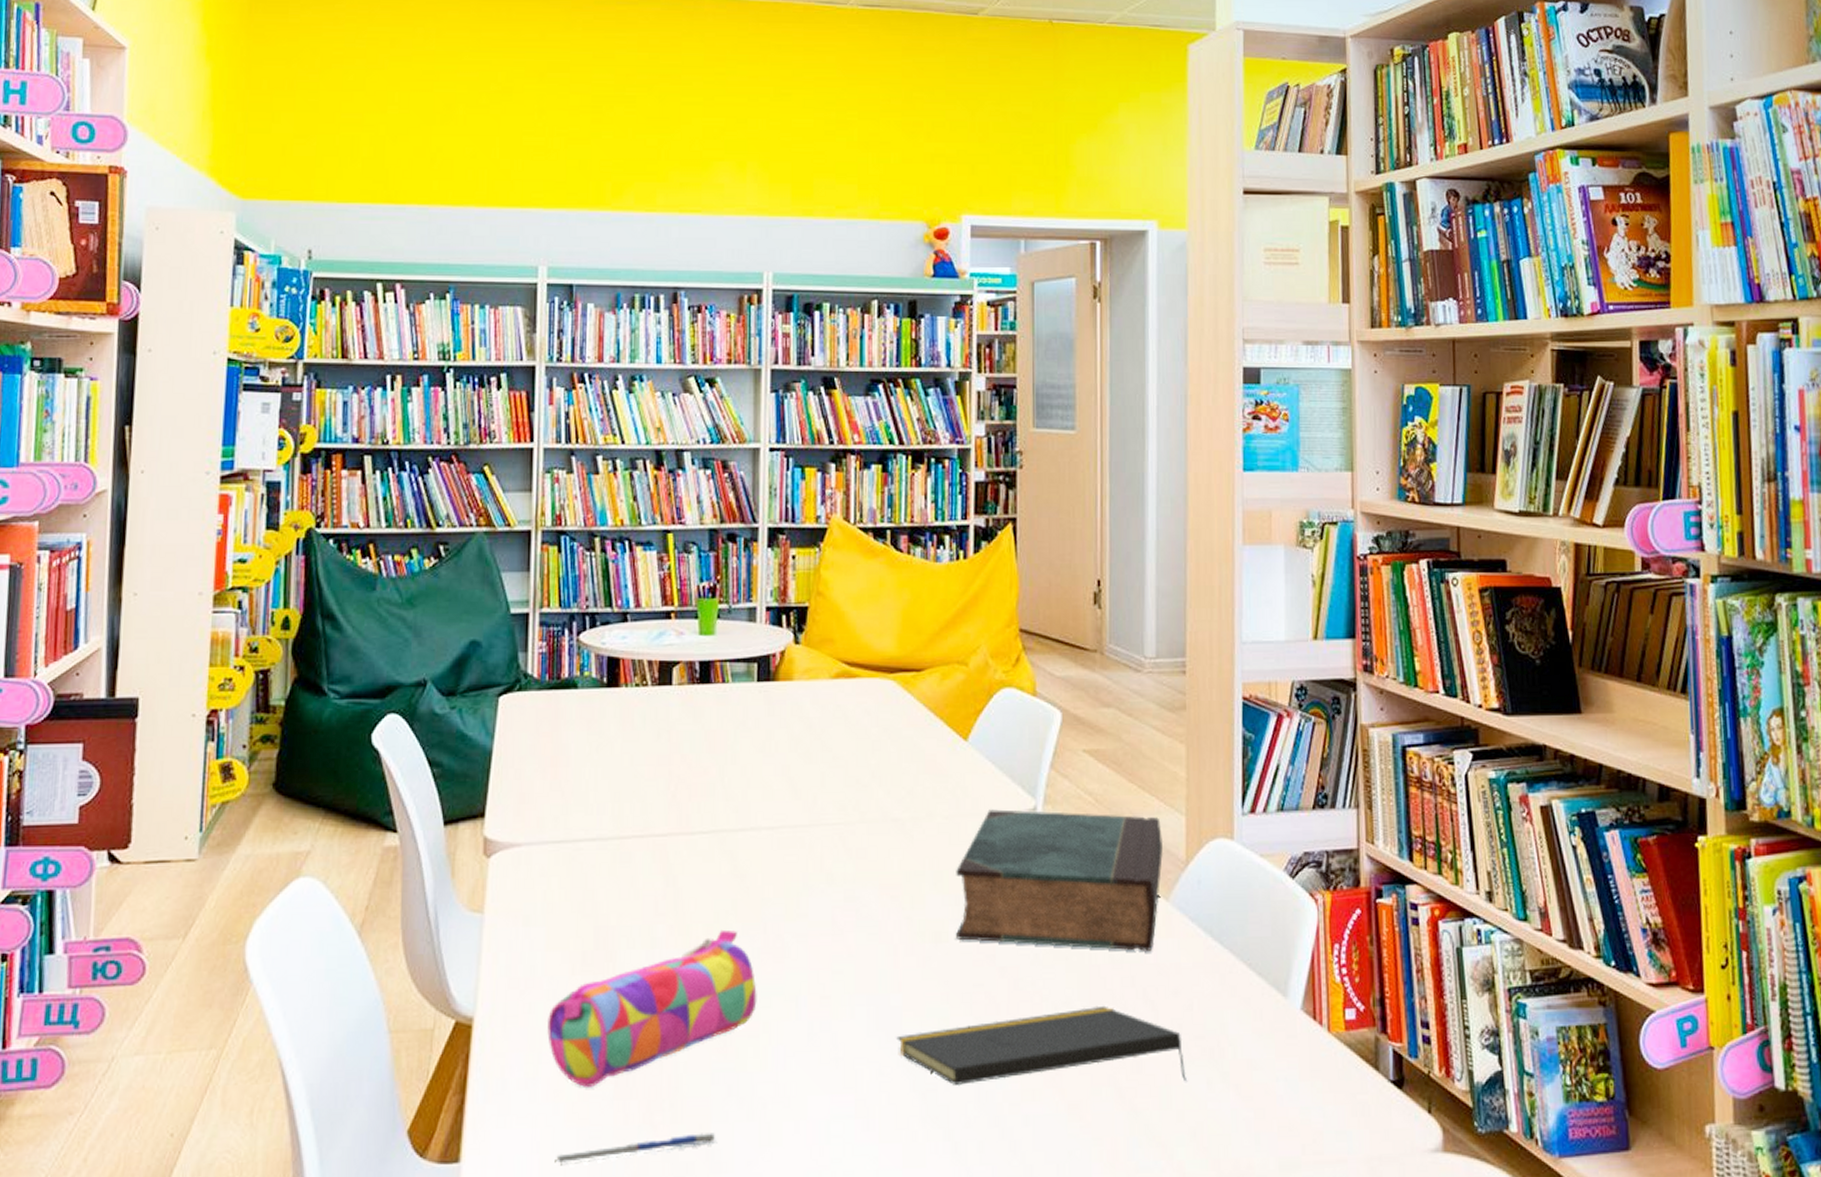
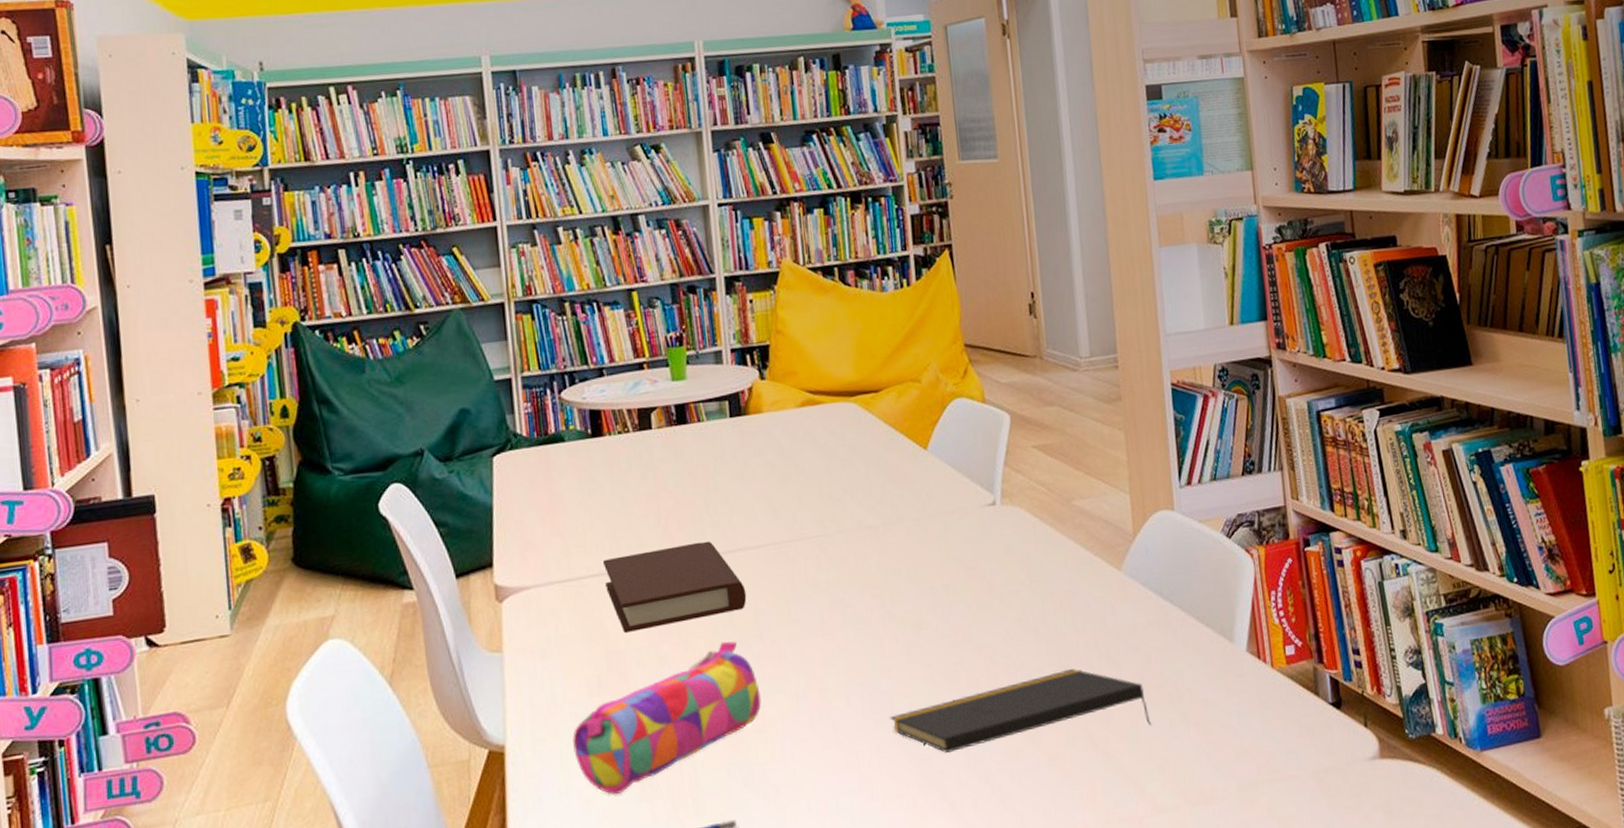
book: none [602,815,754,907] -> present [602,541,747,633]
book: present [956,809,1163,951] -> none [928,498,1113,627]

